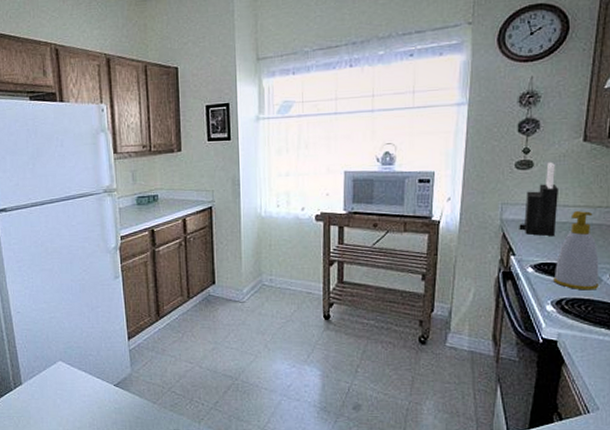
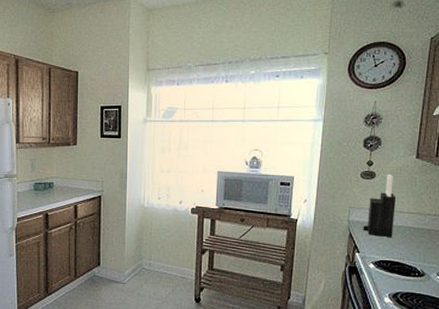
soap bottle: present [553,210,600,290] -> none [391,216,428,286]

